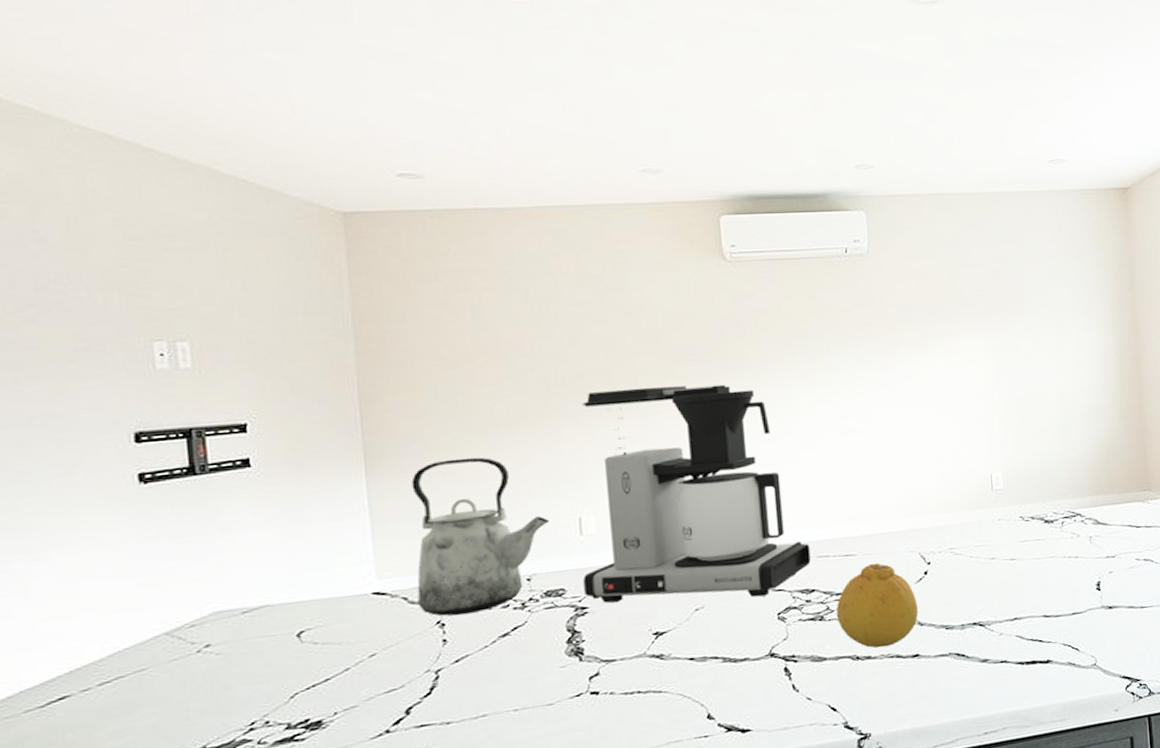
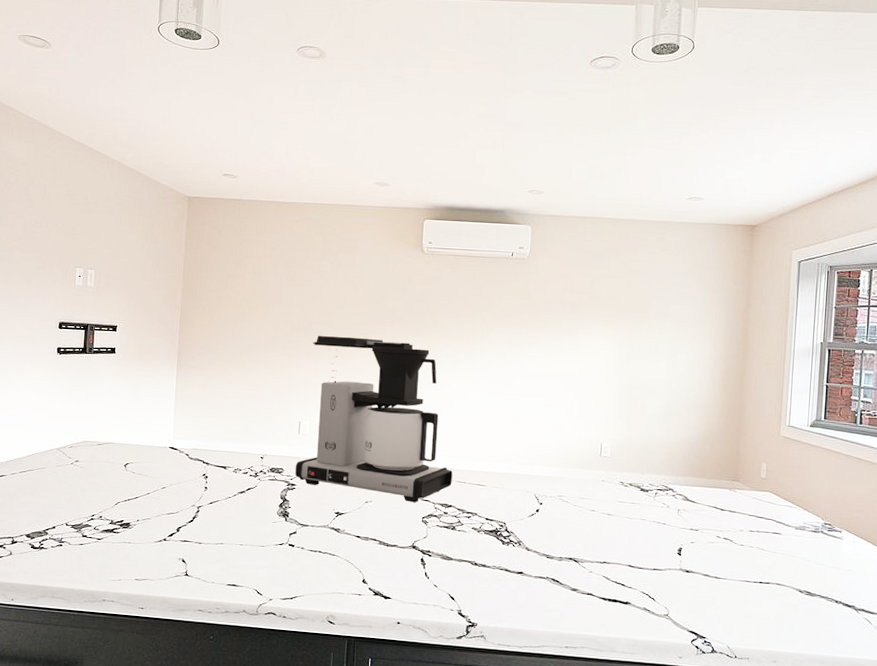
kettle: present [411,457,550,617] -> none [194,367,281,474]
fruit: present [836,562,919,648] -> none [464,494,528,561]

